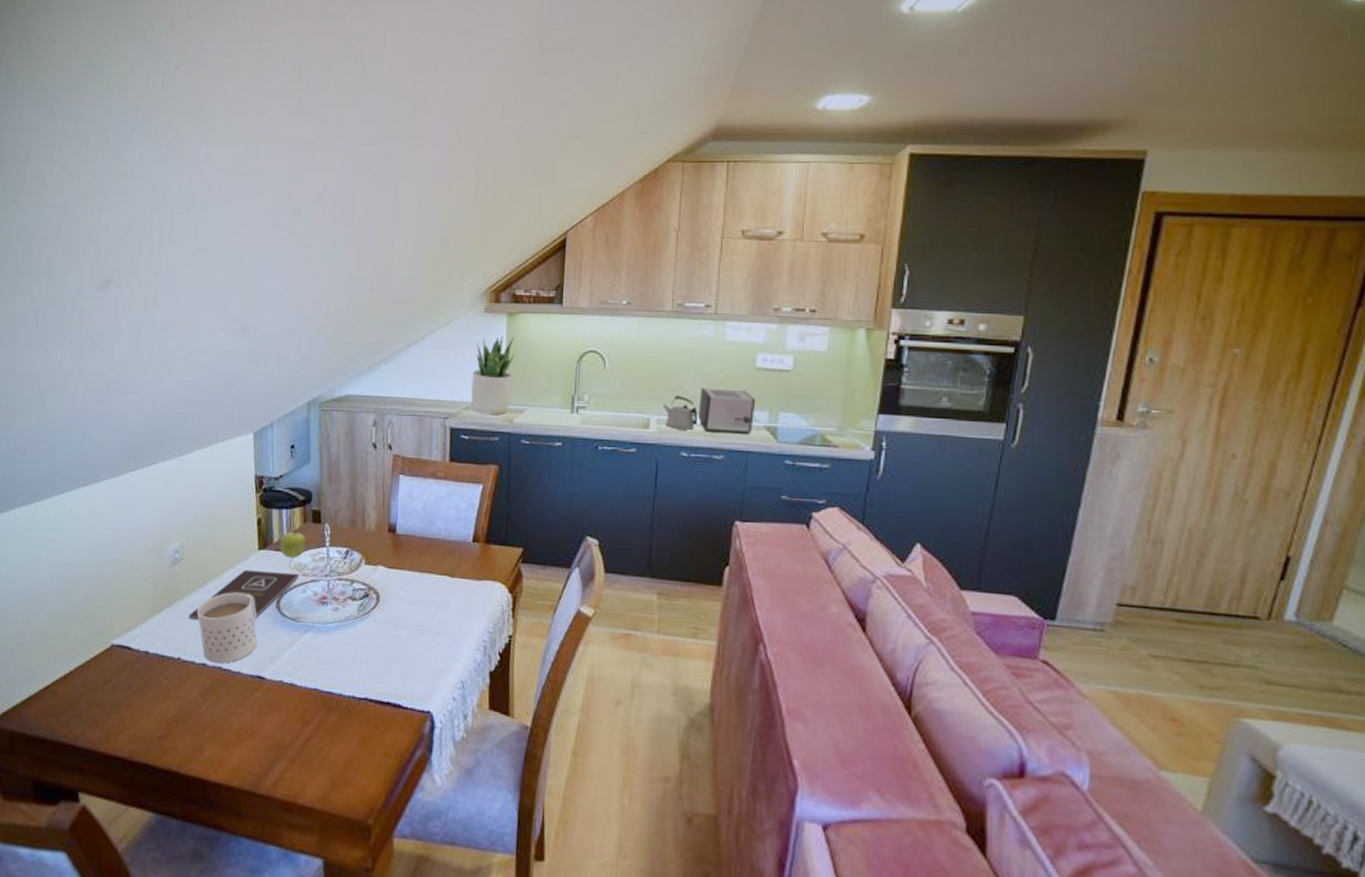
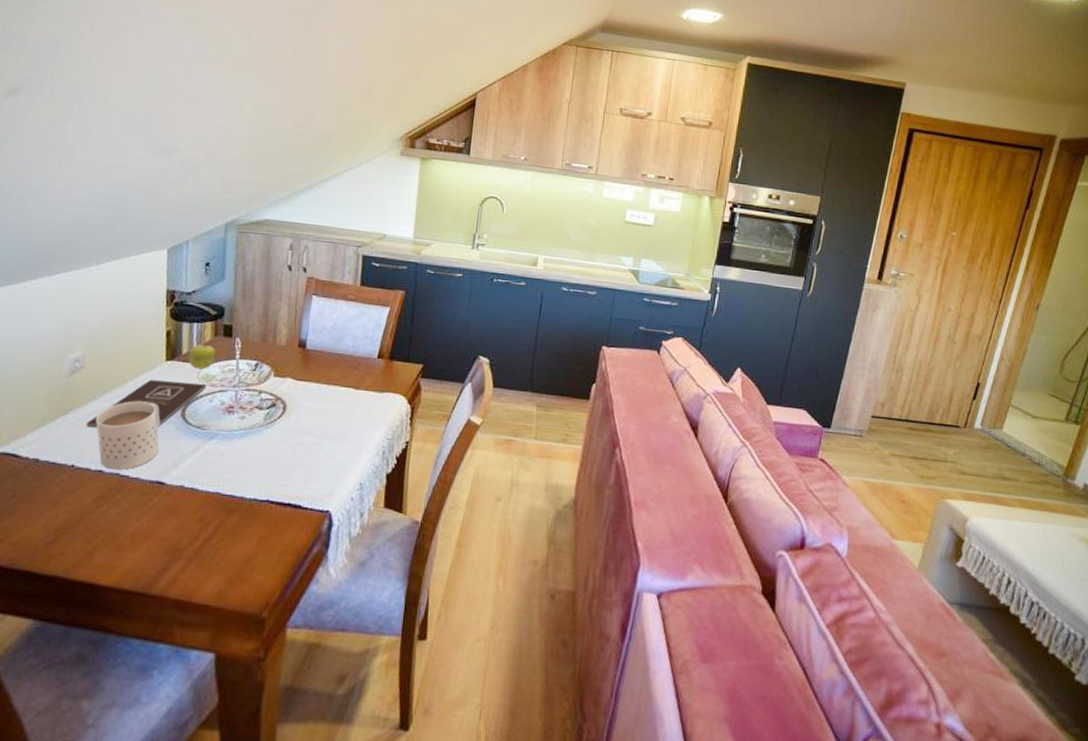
planter: present [470,334,515,416] -> none [383,176,426,247]
kettle: present [663,396,699,431] -> none [550,240,578,270]
toaster: present [697,388,756,435] -> none [577,235,624,276]

